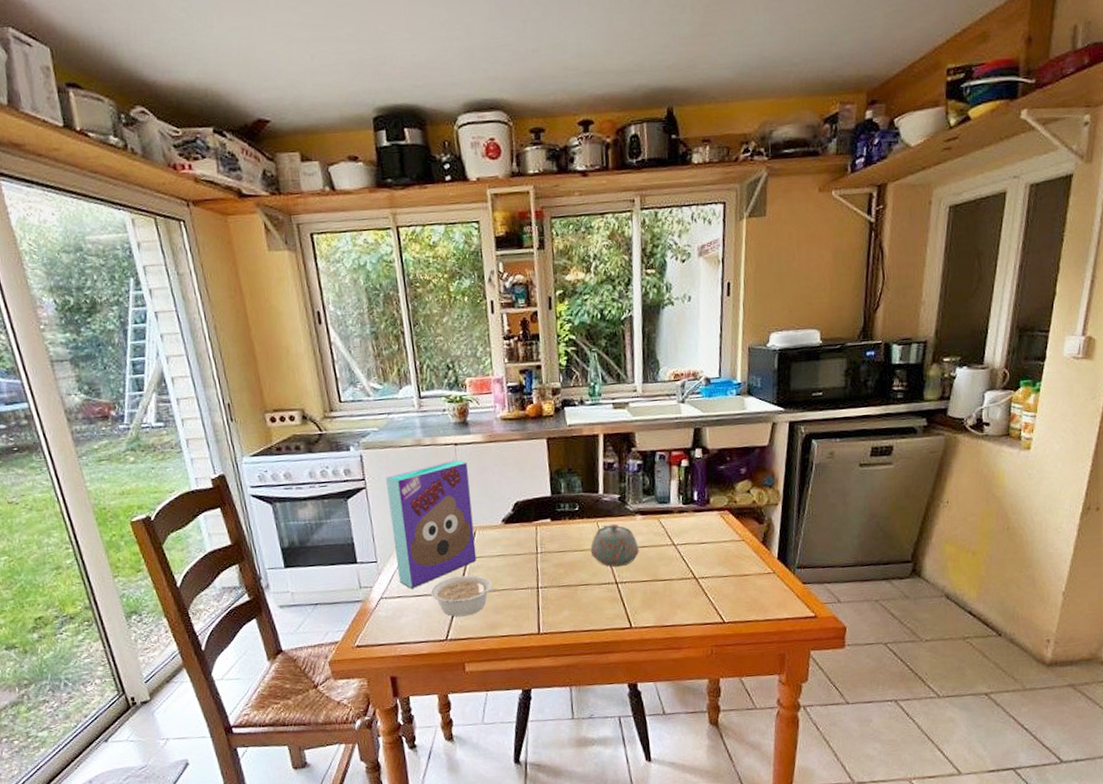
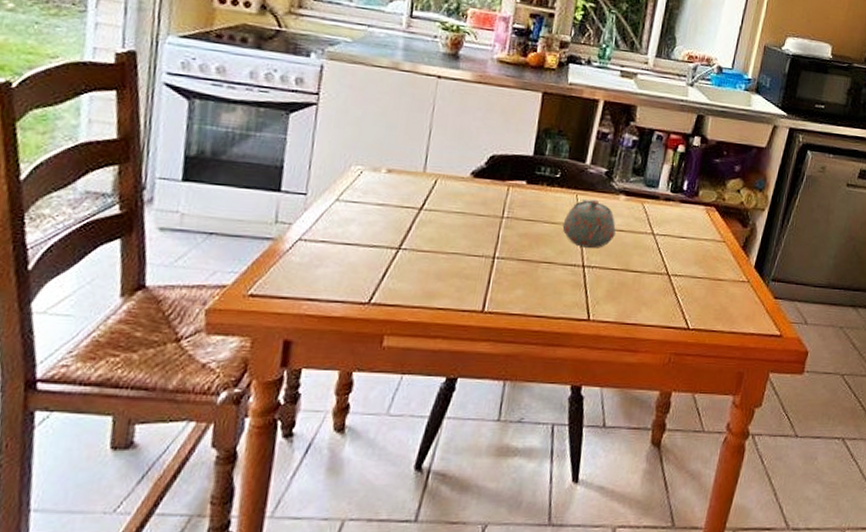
cereal box: present [386,460,477,589] -> none [328,94,448,234]
legume: present [430,575,498,617] -> none [363,228,447,278]

